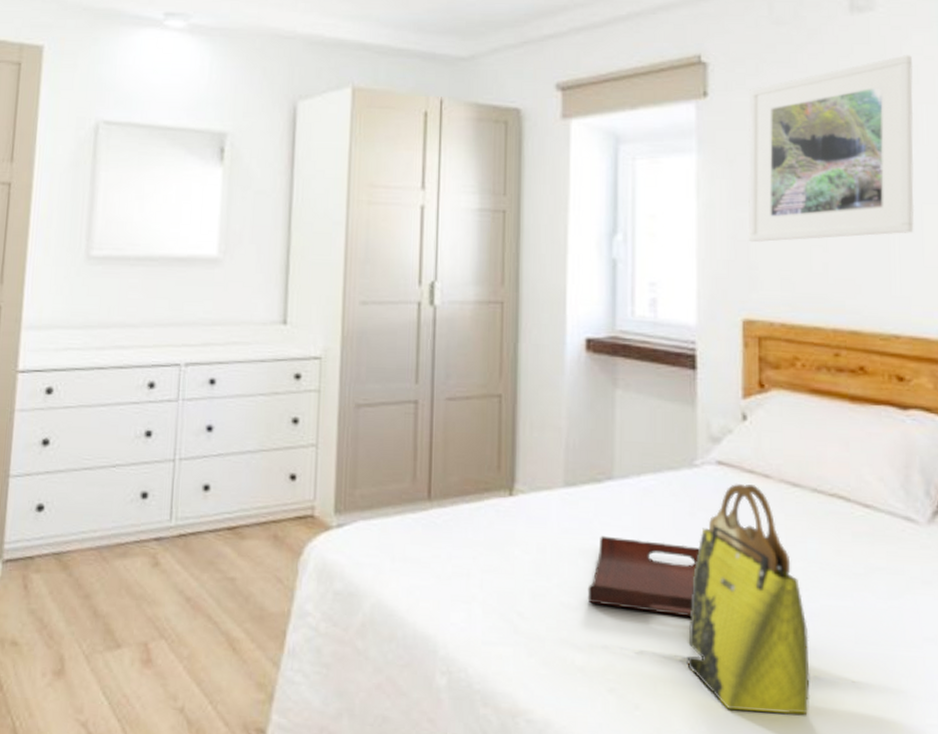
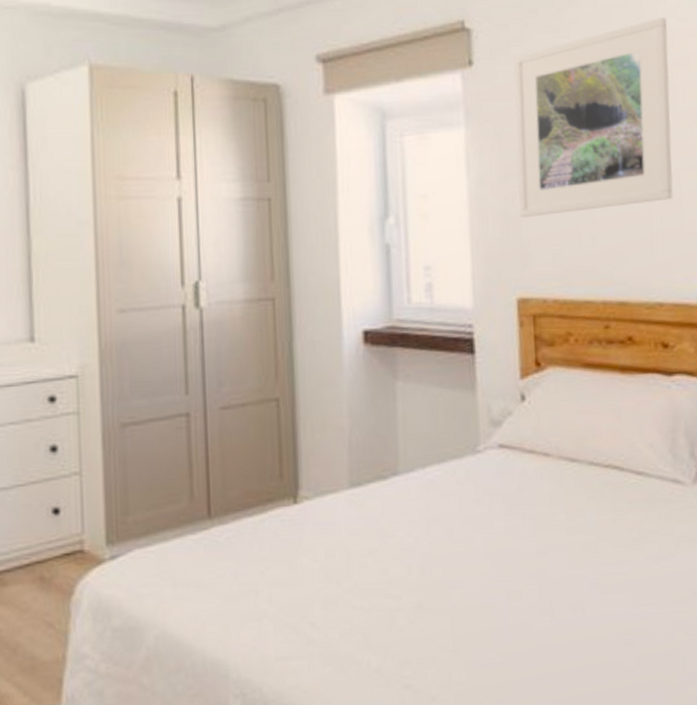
serving tray: present [587,535,700,617] -> none [379,532,486,604]
tote bag: present [687,484,810,715] -> none [479,465,594,688]

